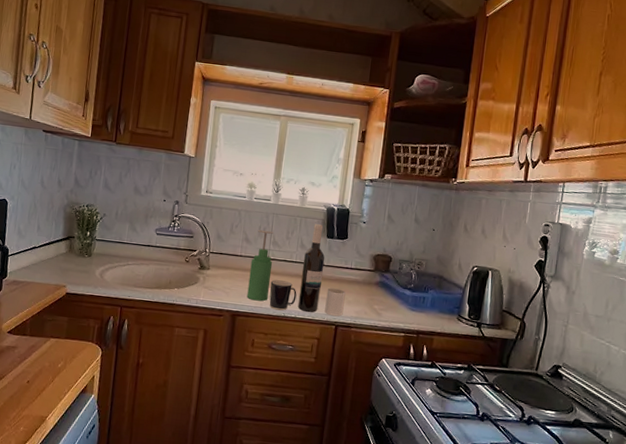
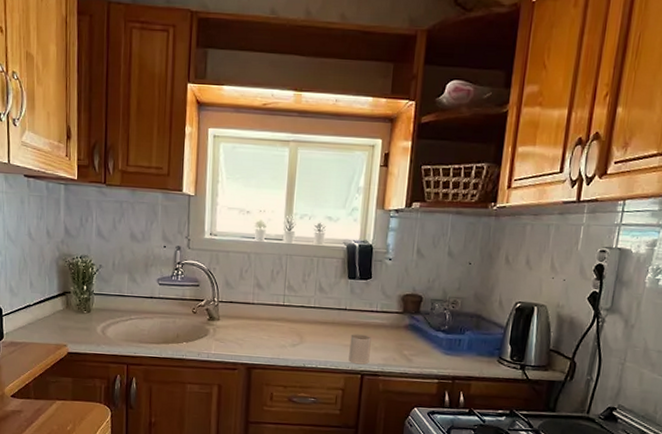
soap dispenser: present [247,229,273,301] -> none [262,273,289,352]
mug: present [269,280,297,311] -> none [287,328,317,361]
wine bottle: present [297,224,325,313] -> none [318,264,347,362]

